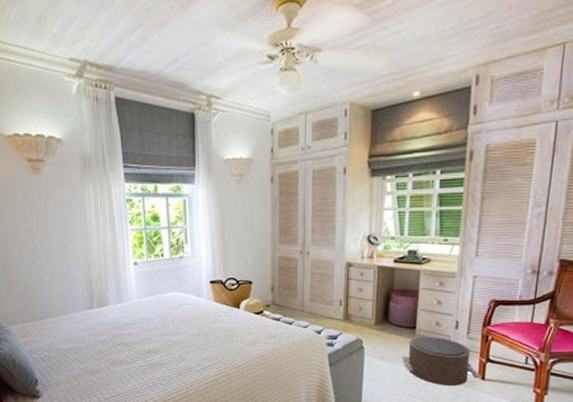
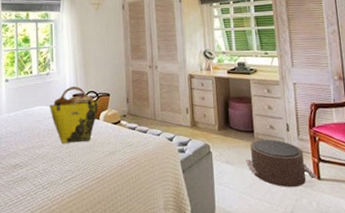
tote bag: none [184,272,240,332] -> present [50,87,99,143]

